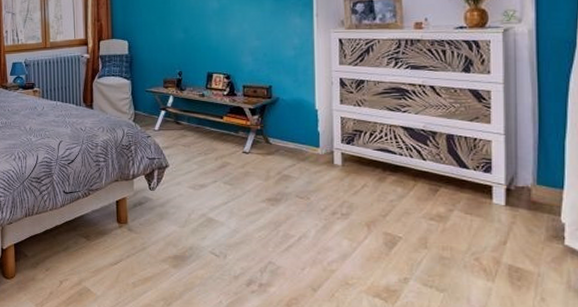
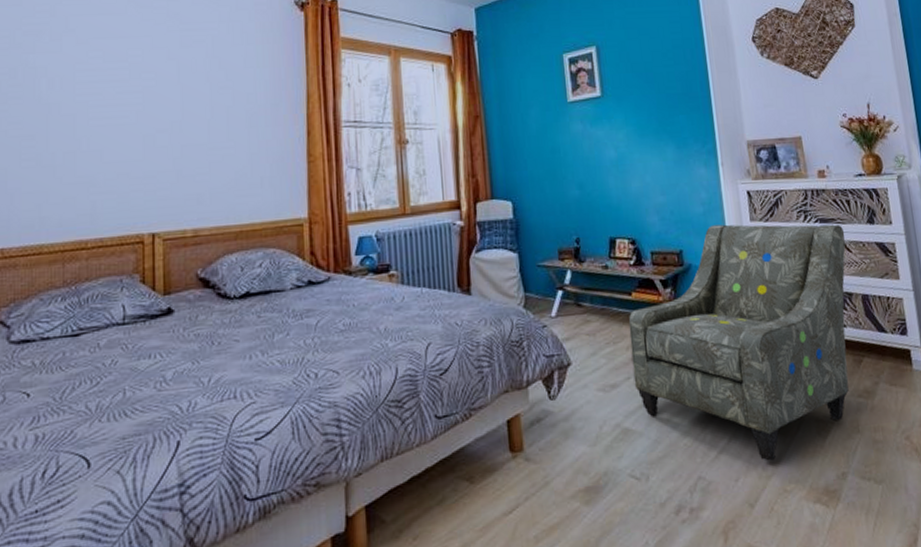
armchair: none [218,66,436,259] -> present [628,224,849,461]

